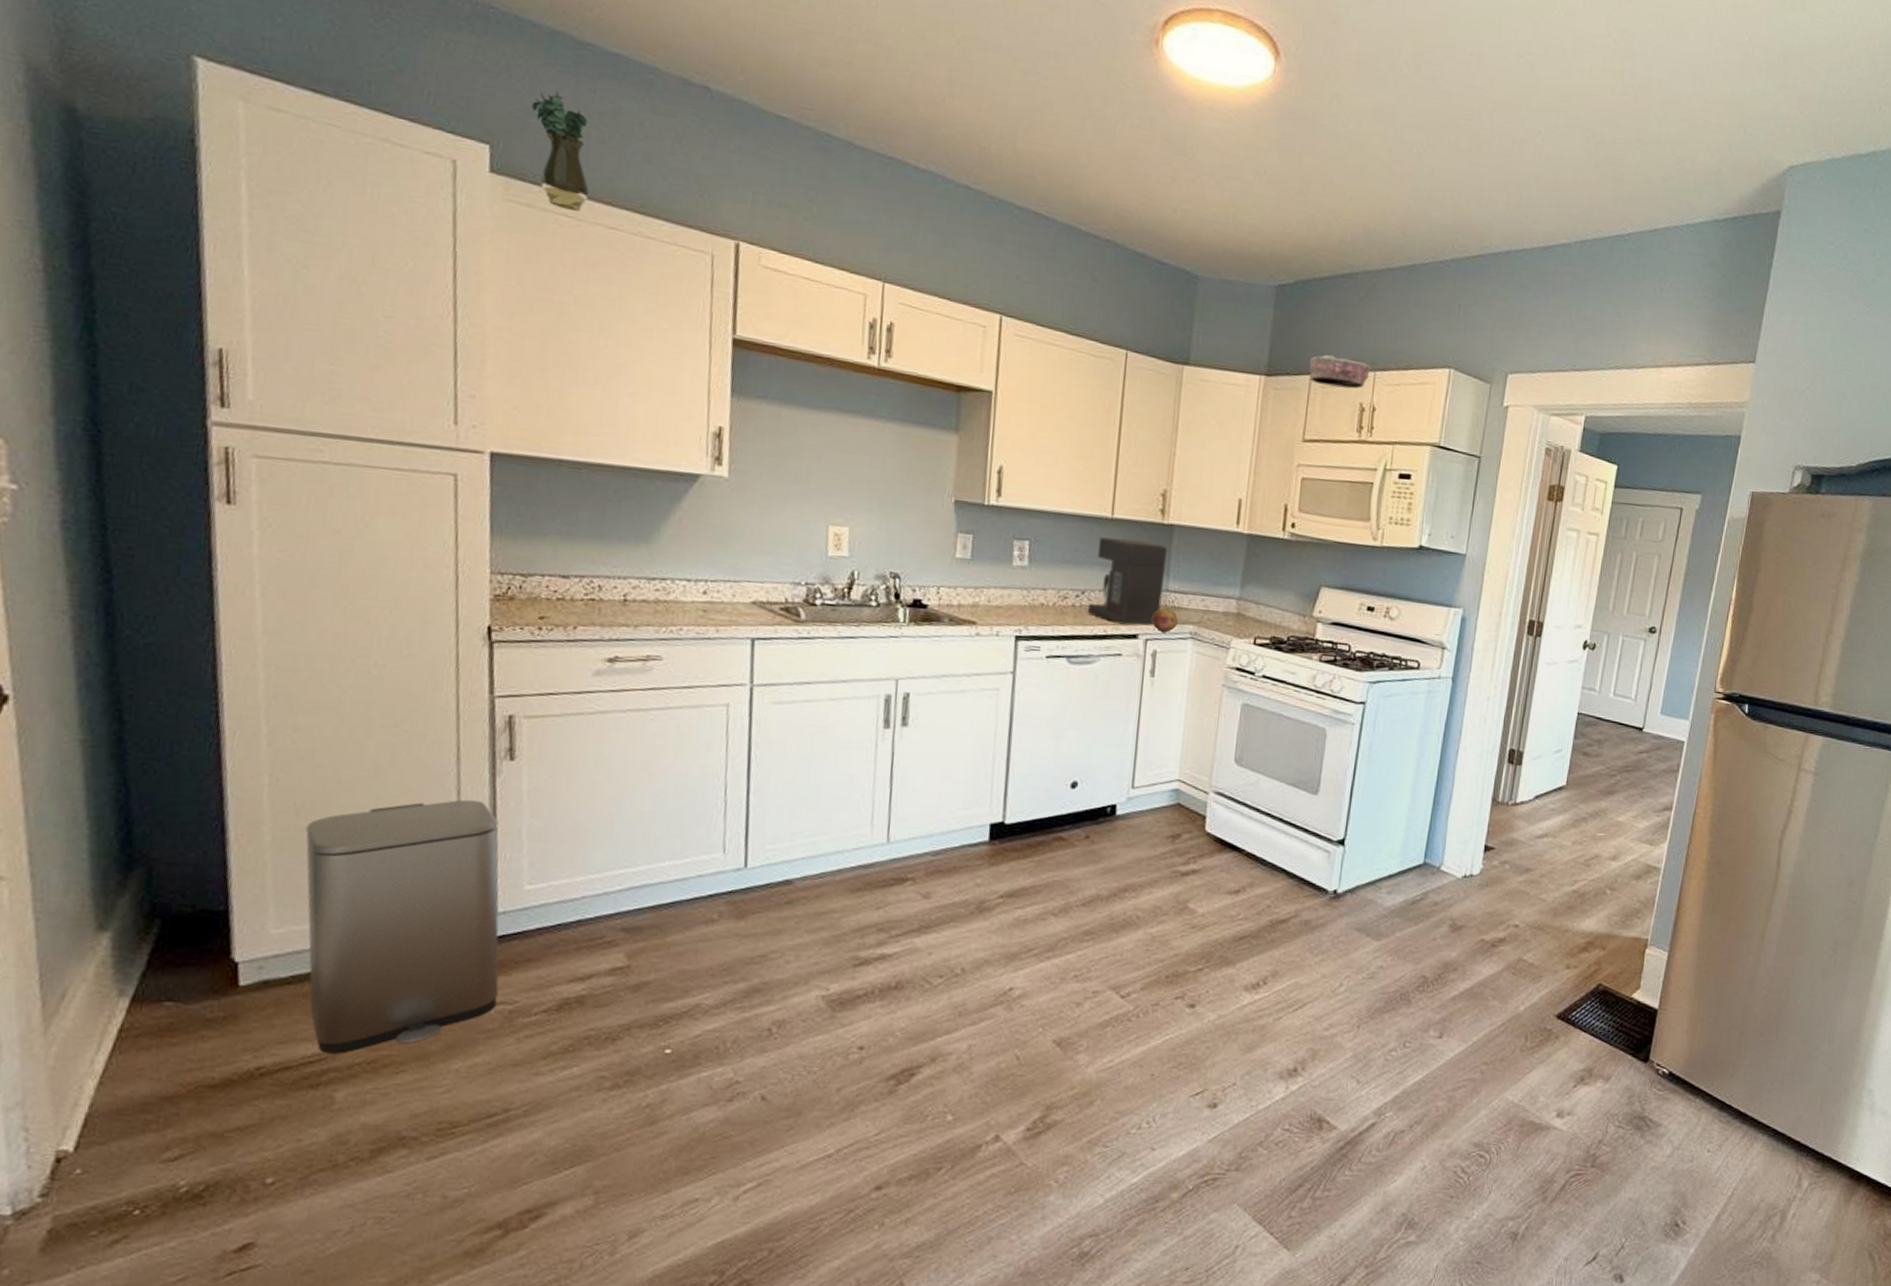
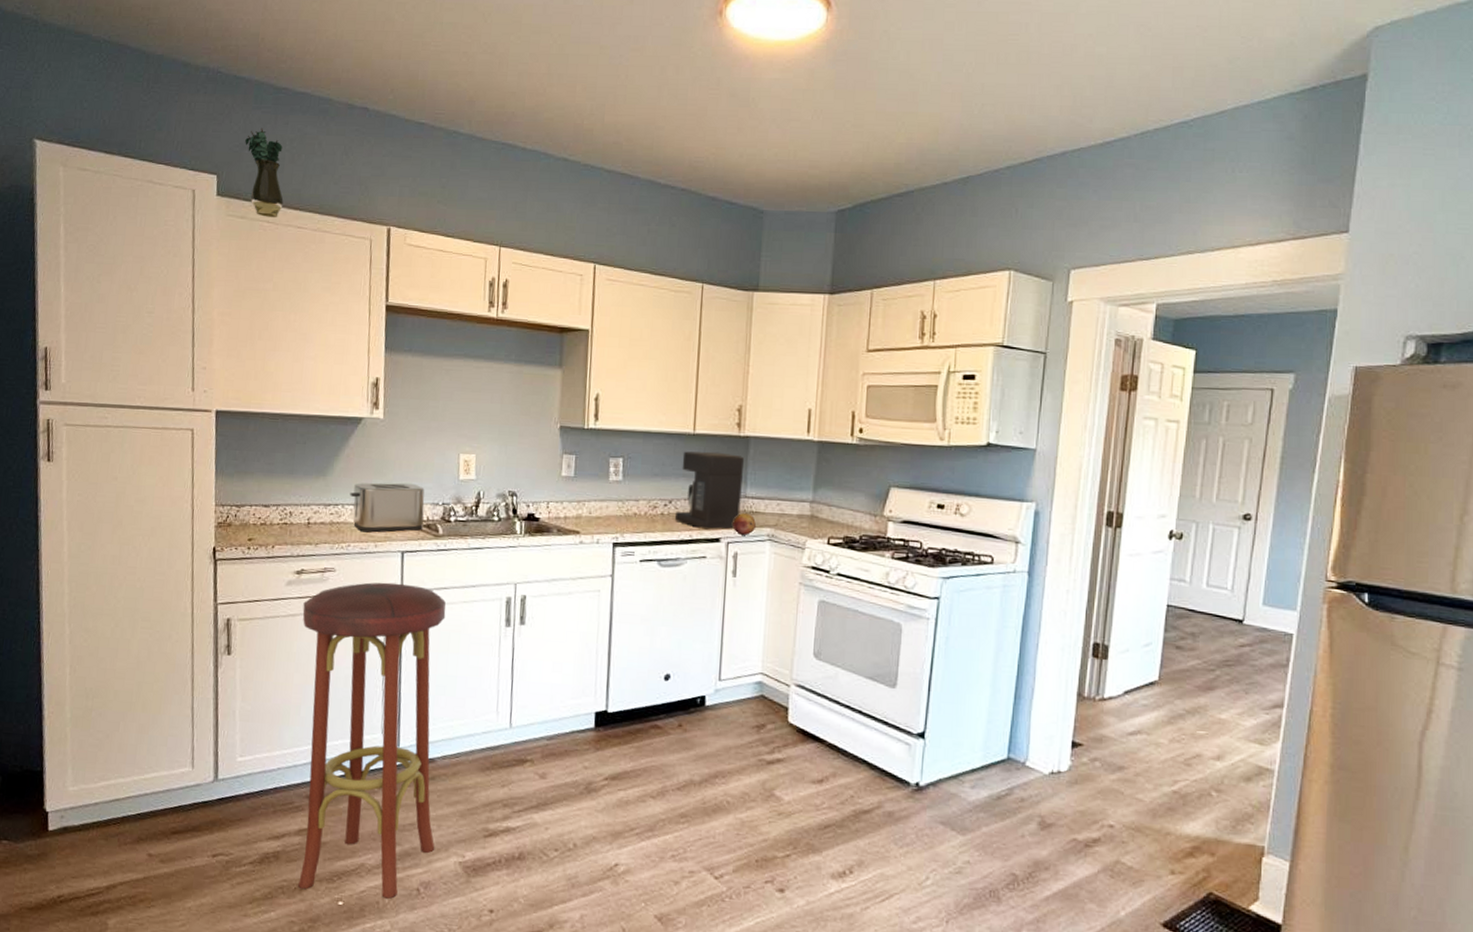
pedal bin: present [305,799,499,1054] -> none [92,686,220,889]
bar stool: none [610,674,809,1042] -> present [298,582,446,899]
toaster: none [682,553,783,616] -> present [350,482,425,533]
decorative basket: present [1309,354,1372,389] -> none [870,269,931,299]

